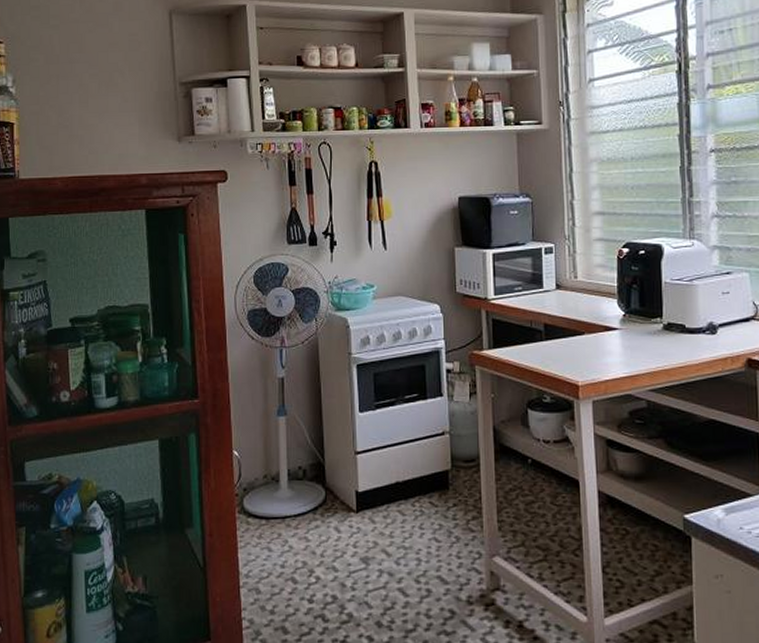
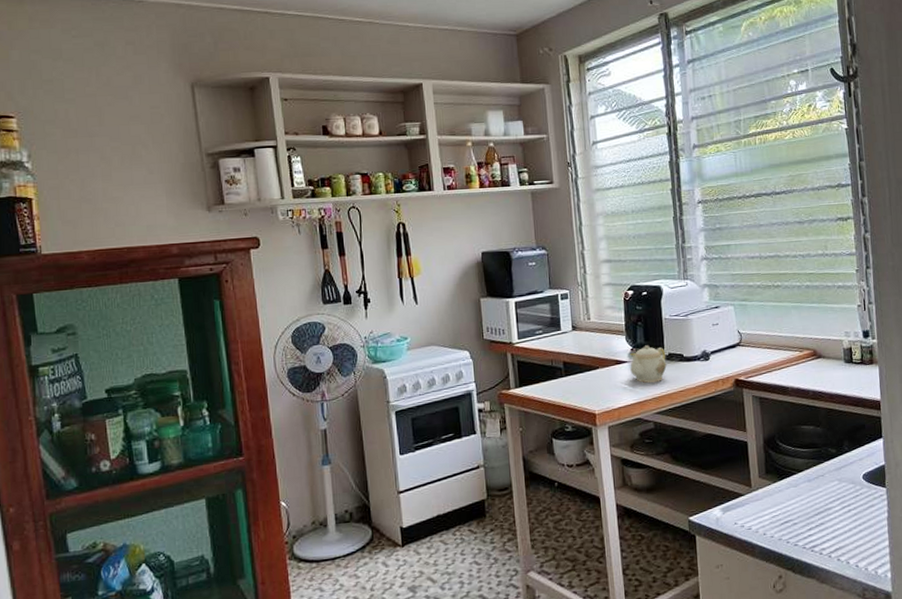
teapot: none [621,311,665,356] -> present [630,345,667,383]

